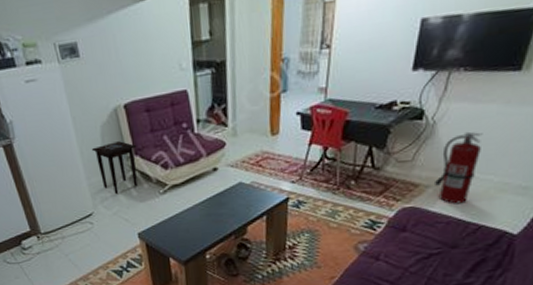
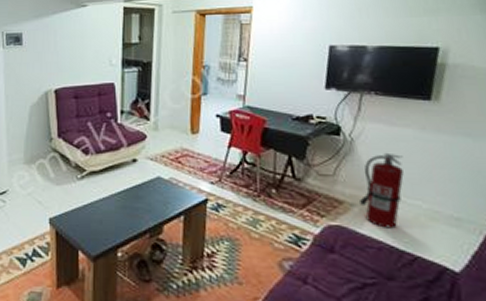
side table: present [91,141,138,195] -> none [17,122,61,175]

